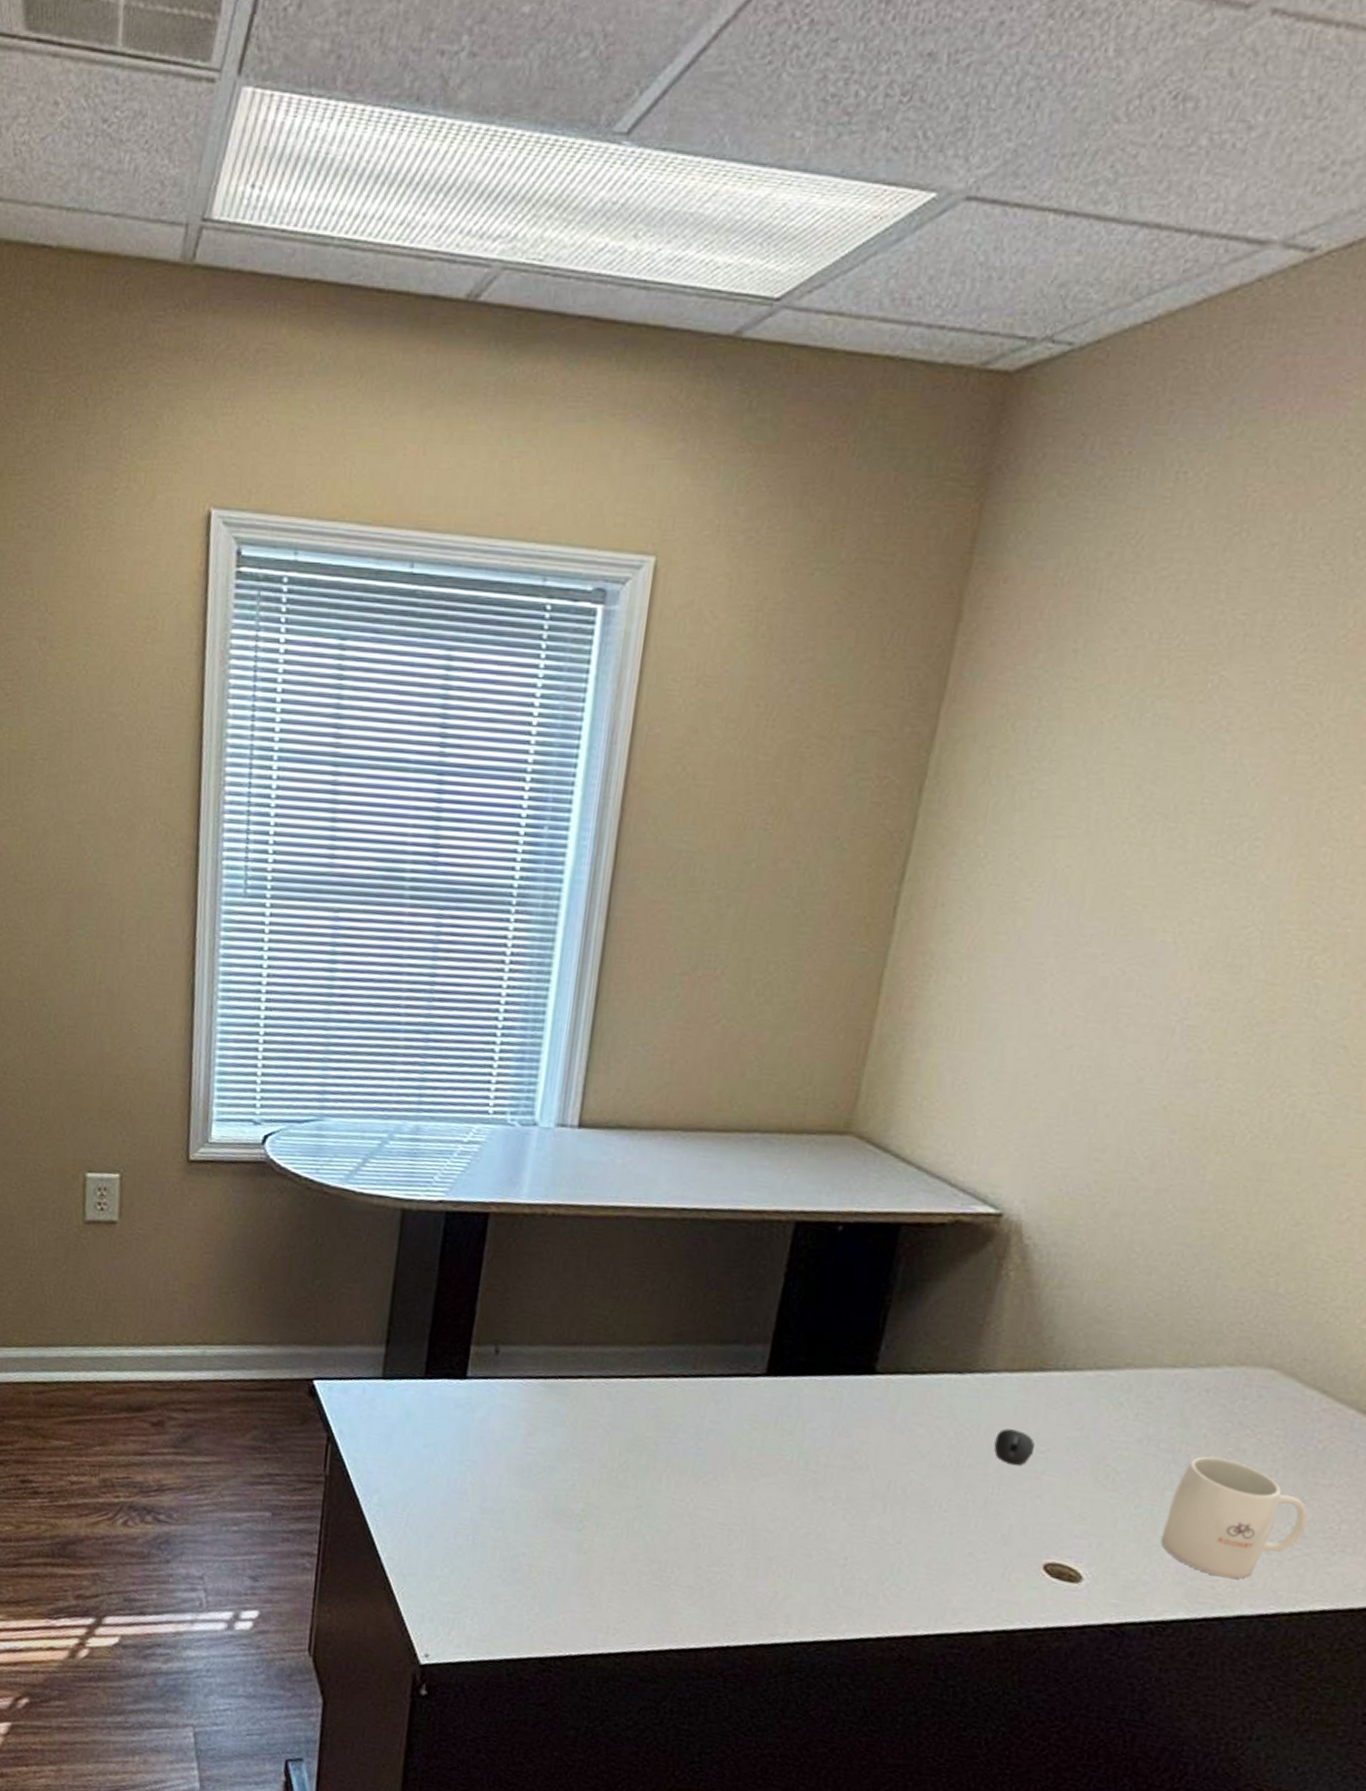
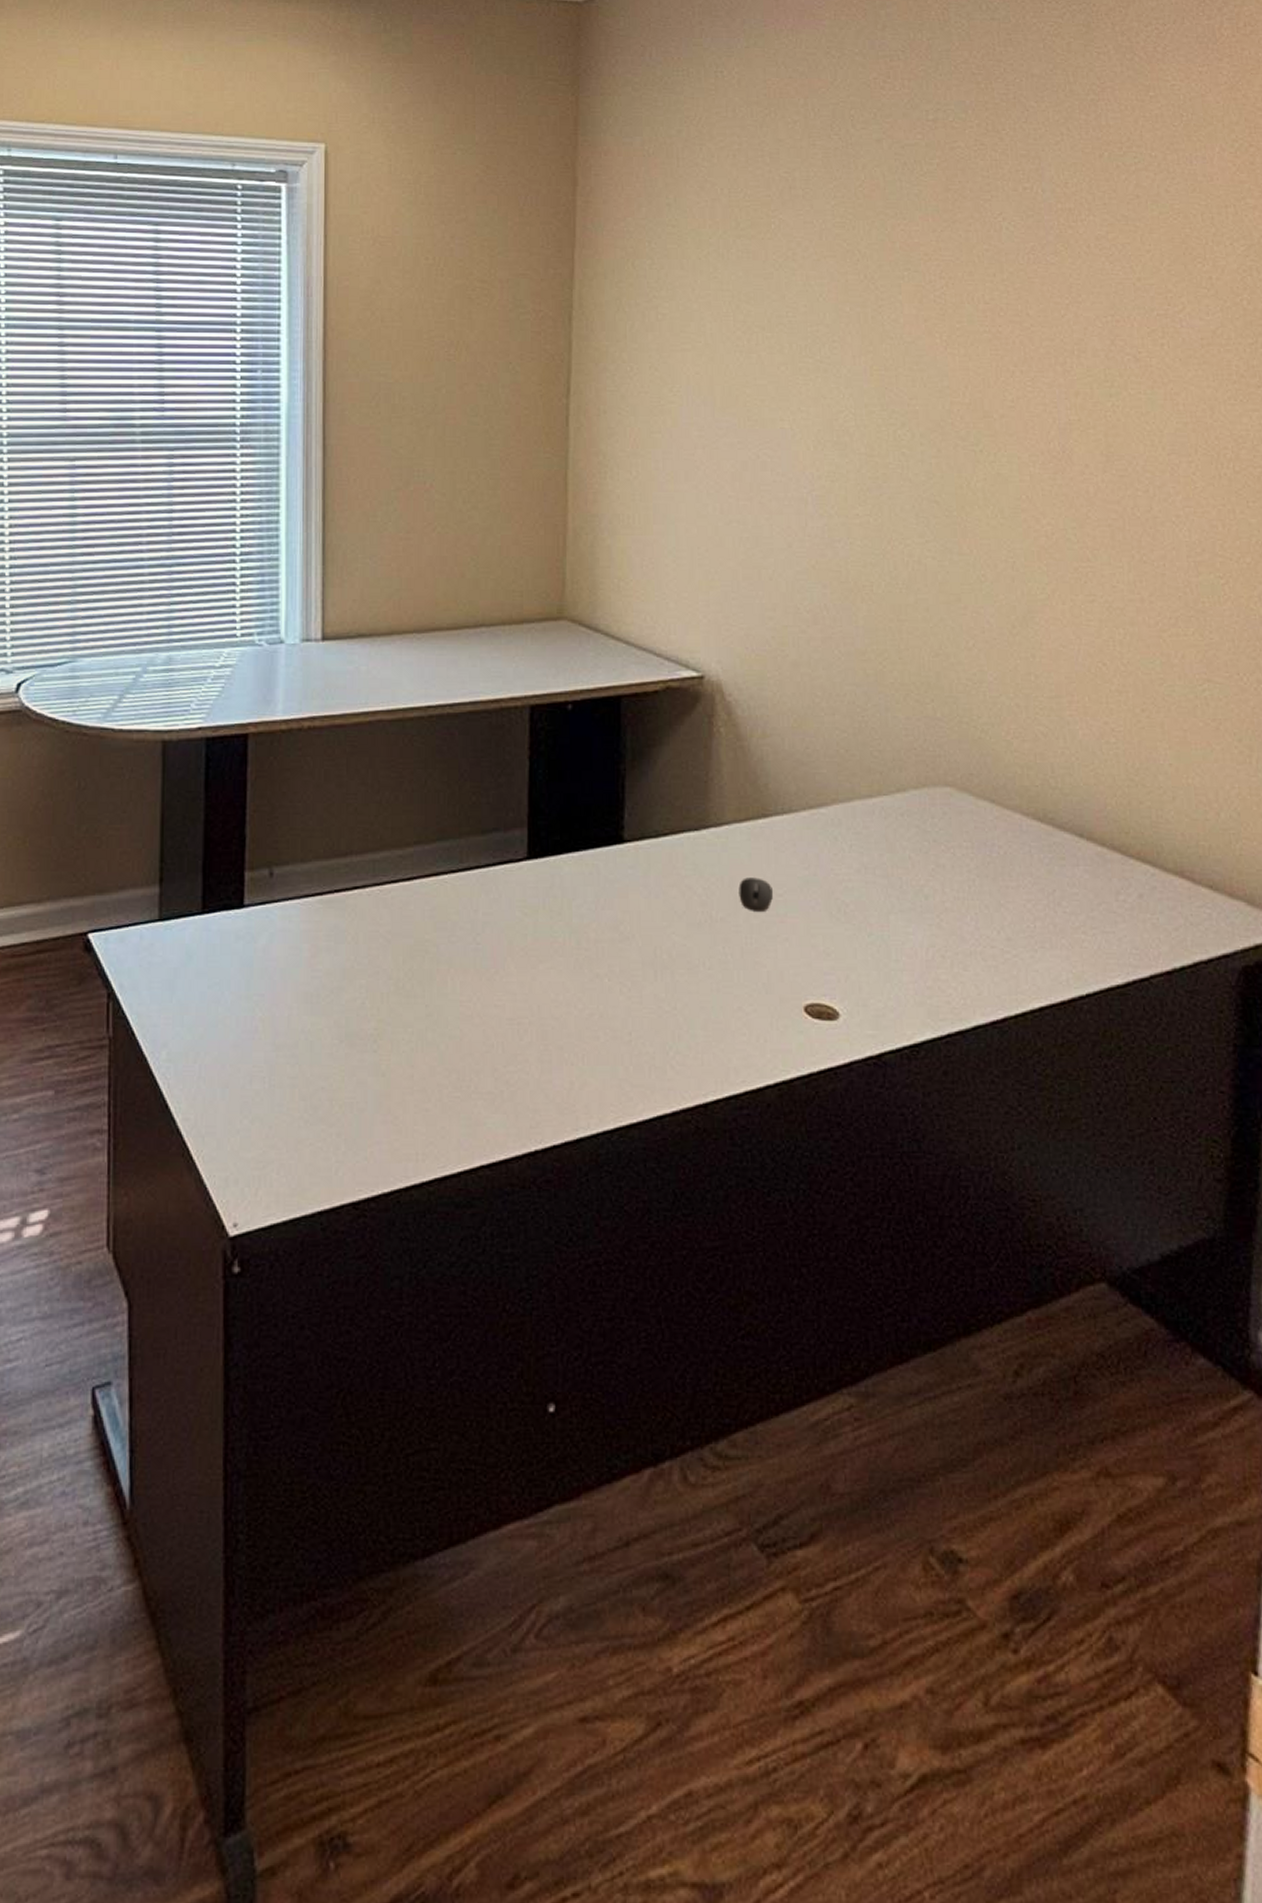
mug: present [1161,1455,1308,1579] -> none [896,876,1009,991]

